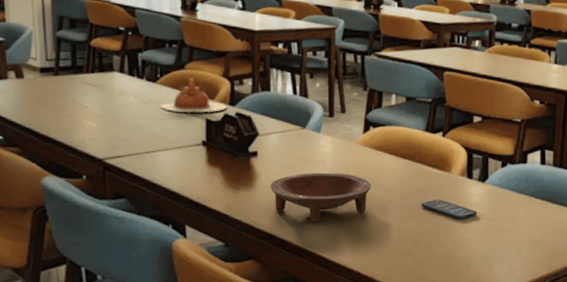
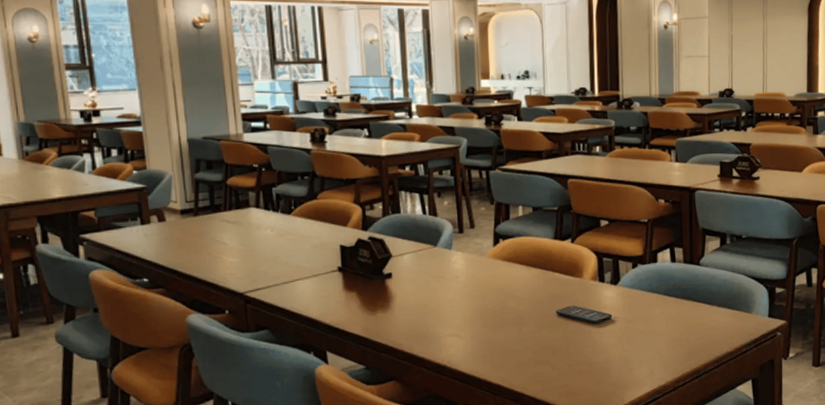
teapot: present [161,78,227,113] -> none [296,207,360,241]
bowl: present [270,172,372,223] -> none [406,287,506,339]

